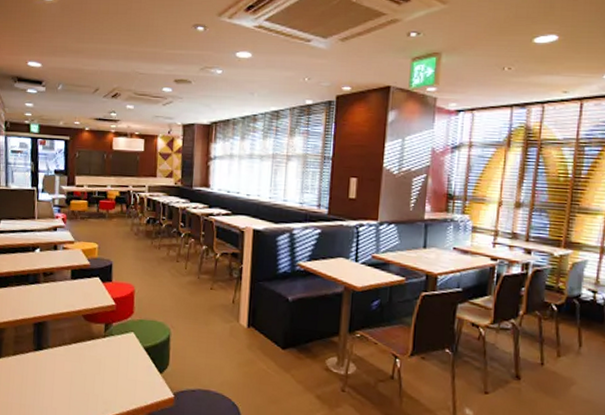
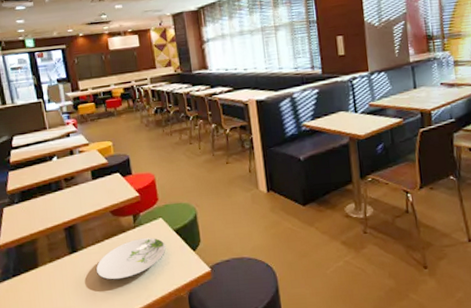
plate: none [57,349,133,388] -> present [95,238,166,280]

